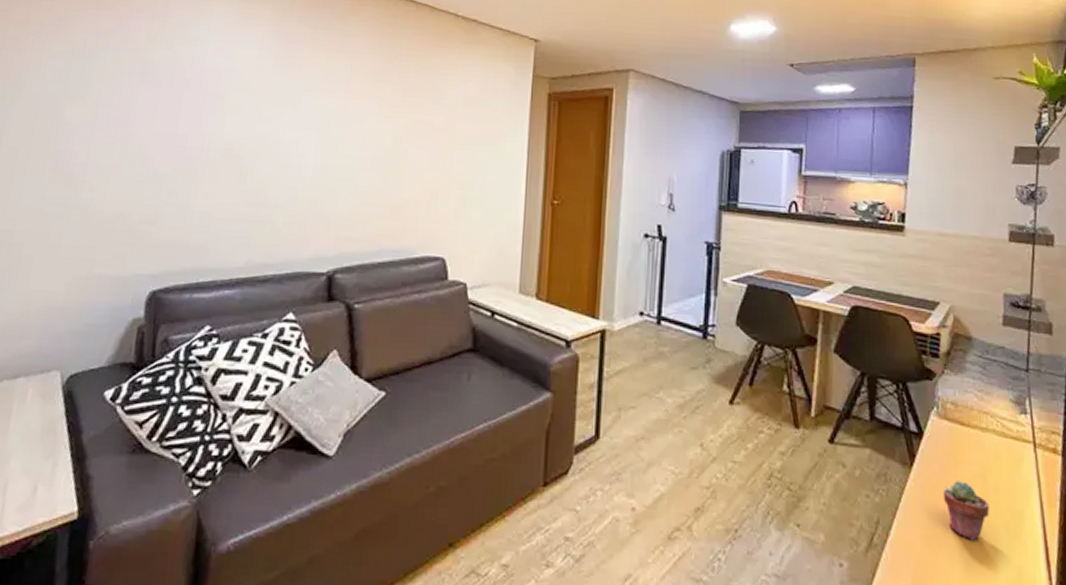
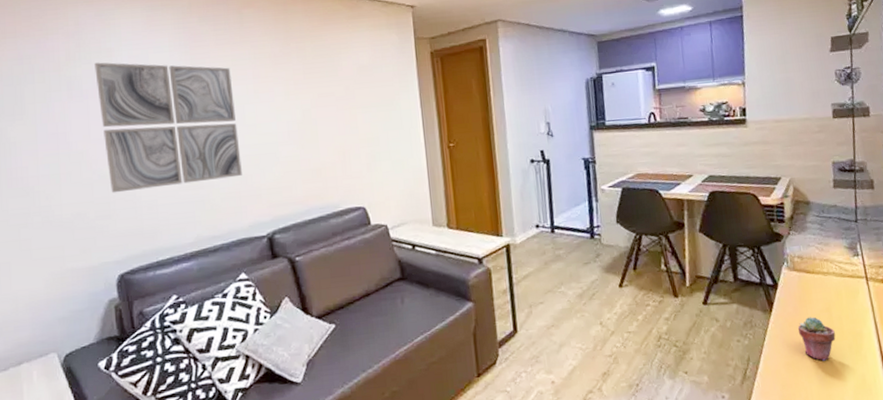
wall art: none [162,49,322,200] -> present [94,62,242,193]

